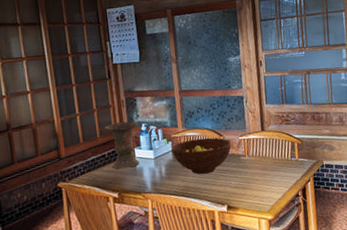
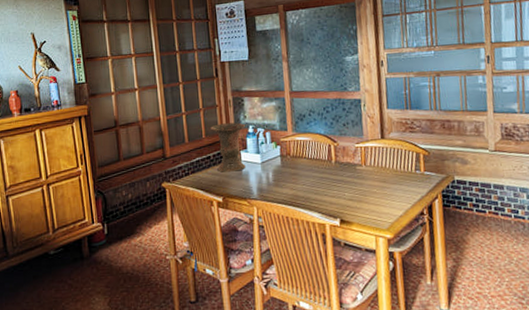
fruit bowl: present [171,137,231,175] -> none [280,143,346,184]

